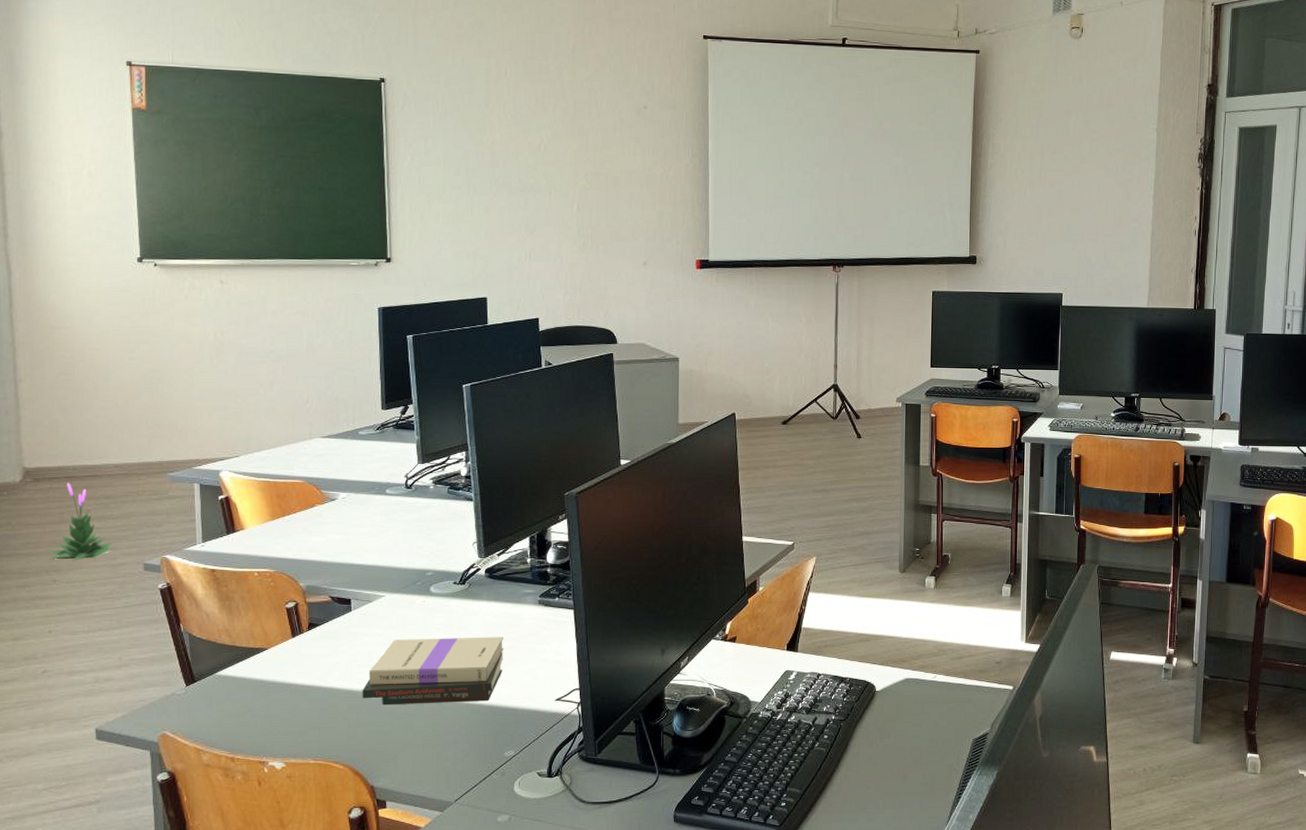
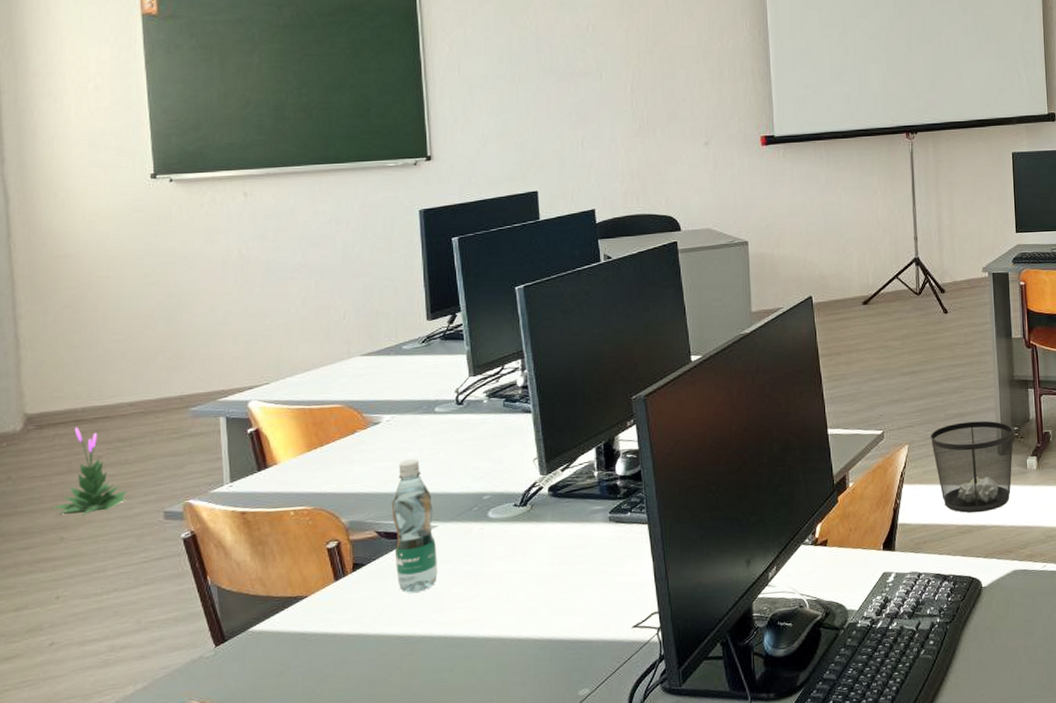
bottle: none [344,535,384,653] -> present [391,459,438,593]
books: present [362,637,504,706] -> none [416,561,573,650]
waste bin: none [837,540,915,624] -> present [931,420,1014,513]

